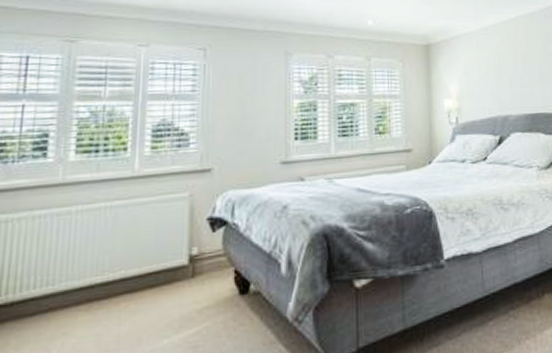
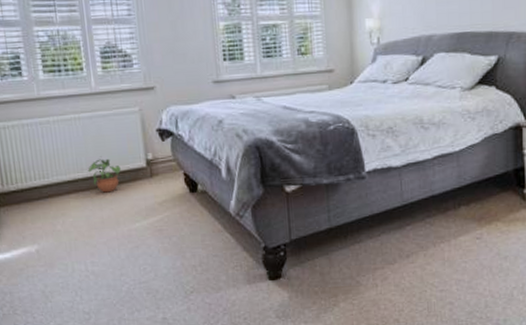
potted plant: none [110,253,155,301] -> present [87,156,121,193]

